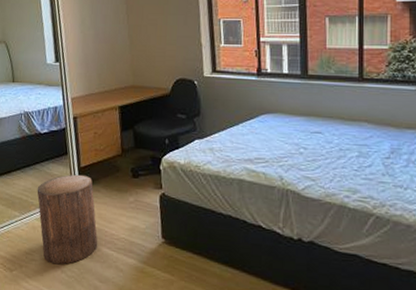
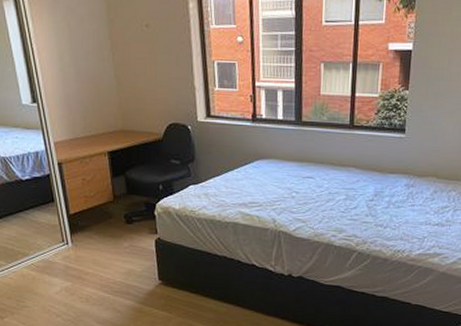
stool: present [37,174,98,265] -> none [23,221,94,310]

